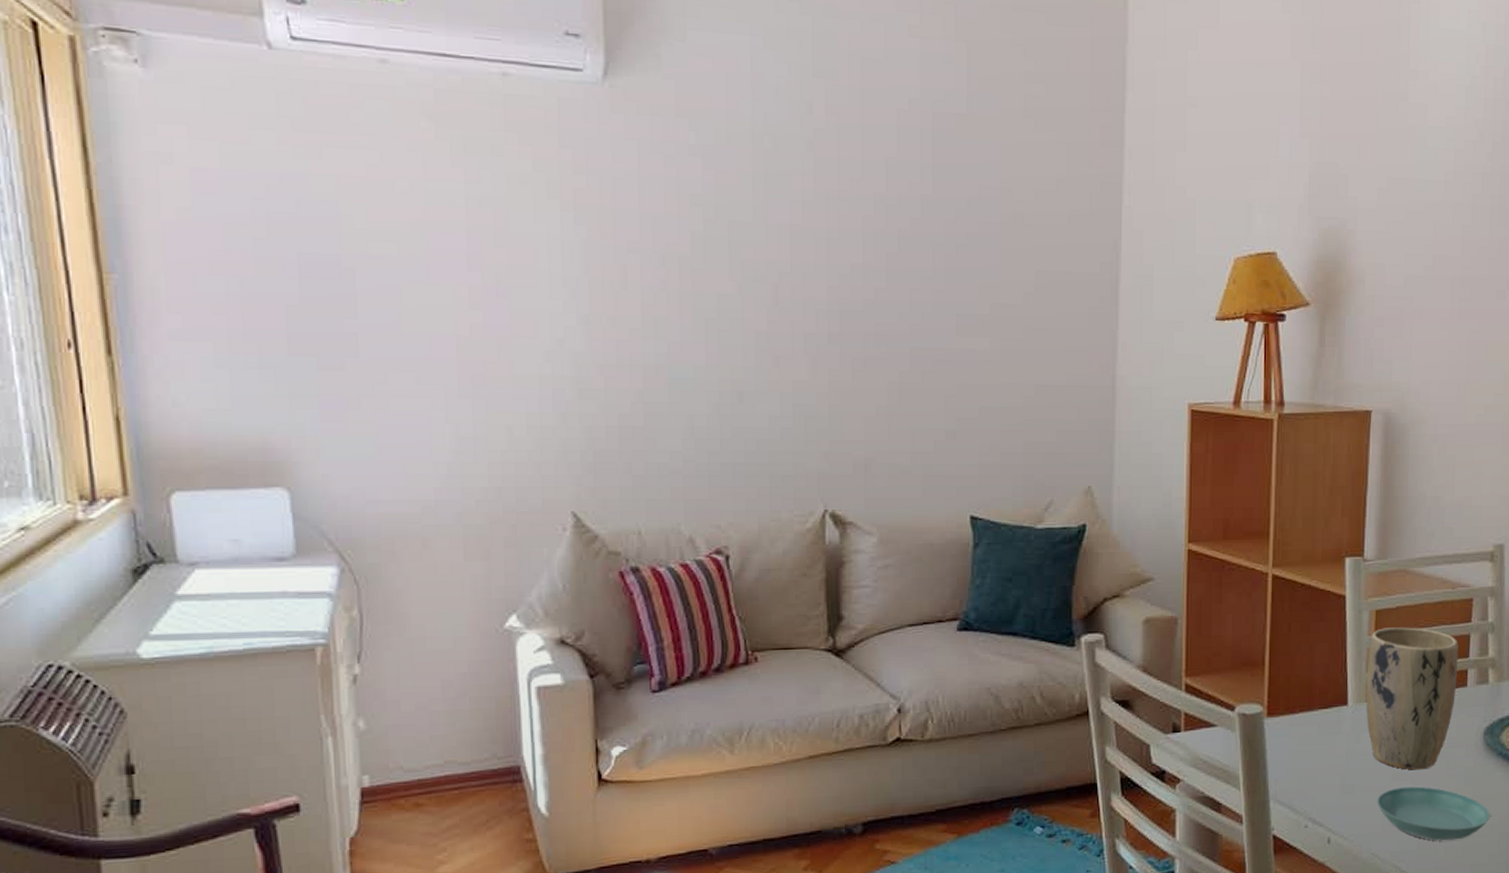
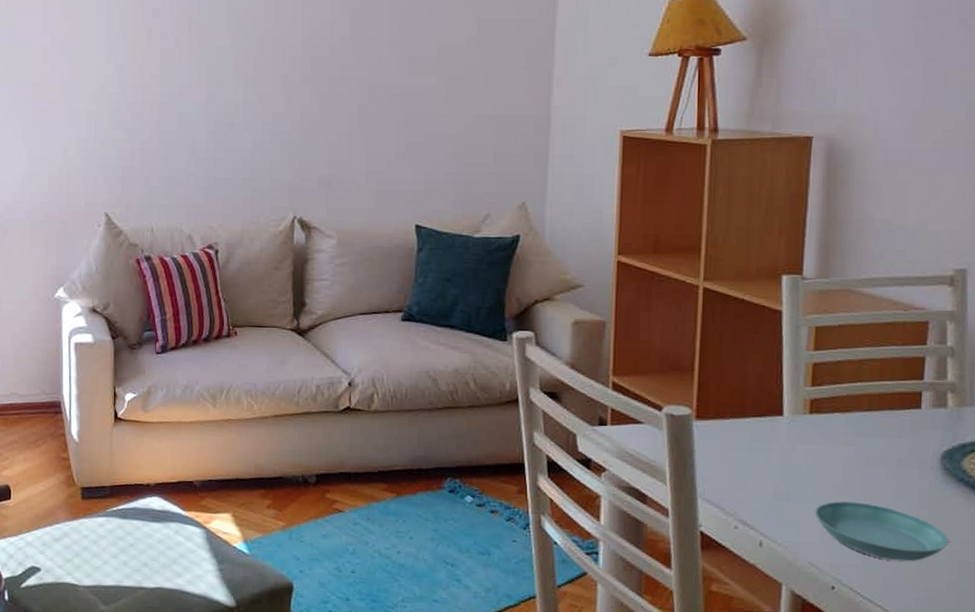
plant pot: present [1366,627,1458,770] -> none [803,344,911,487]

